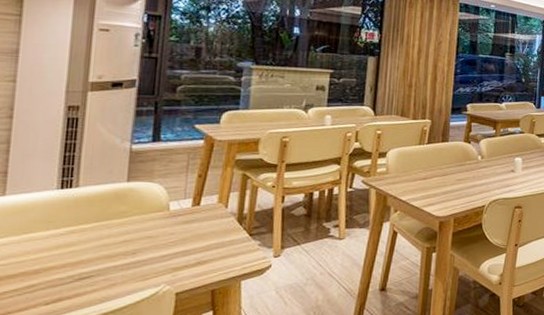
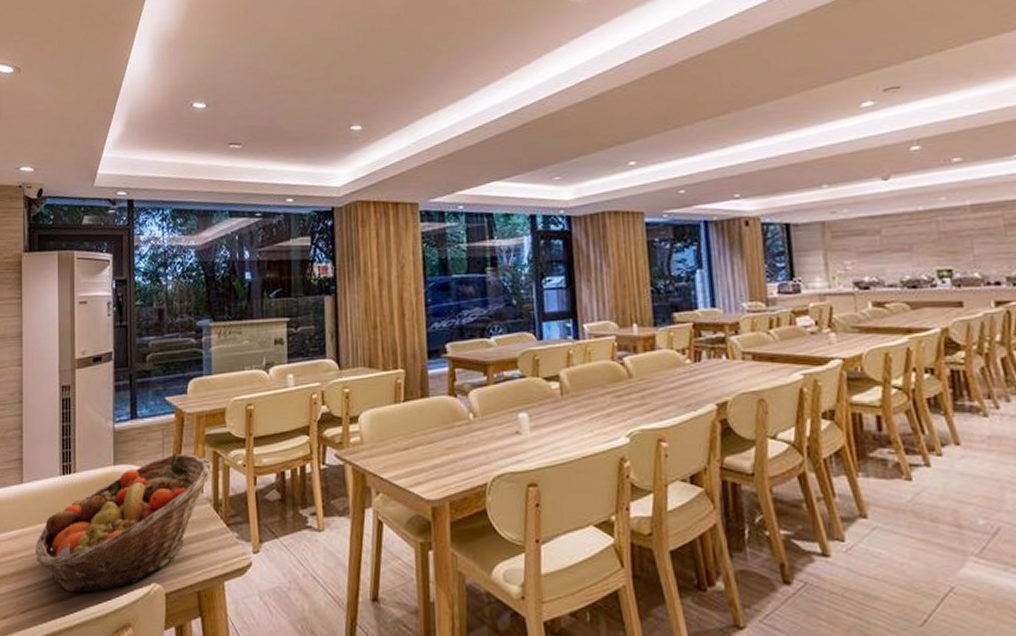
fruit basket: none [15,174,241,297] -> present [35,453,213,593]

